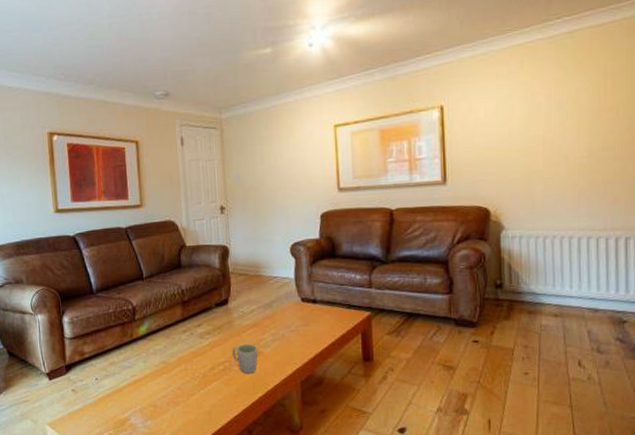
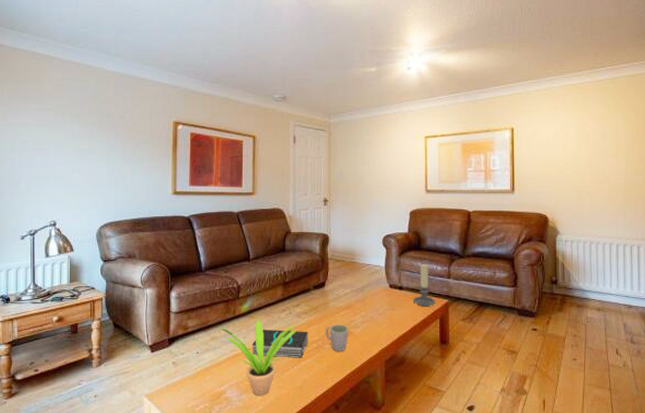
potted plant: none [120,342,200,422] -> present [222,320,296,396]
book: none [152,352,214,382] -> present [251,330,308,358]
candle holder: none [329,273,356,321] -> present [413,264,436,307]

